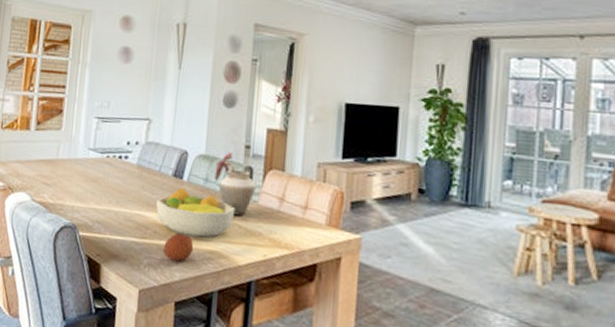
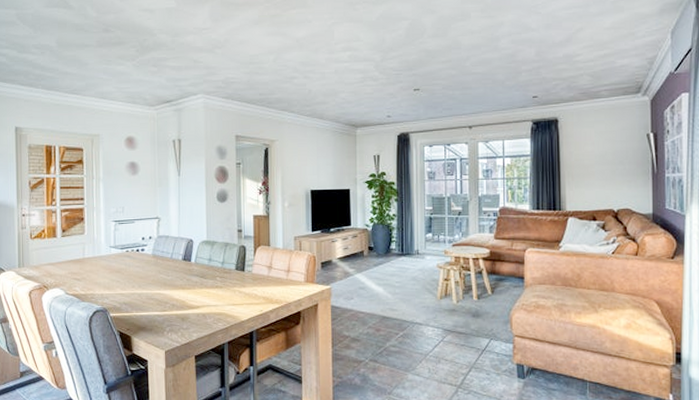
fruit bowl: present [156,187,236,238] -> none [172,268,235,304]
fruit: present [163,232,194,262] -> none [181,303,206,325]
vase: present [214,151,256,216] -> none [216,236,249,284]

